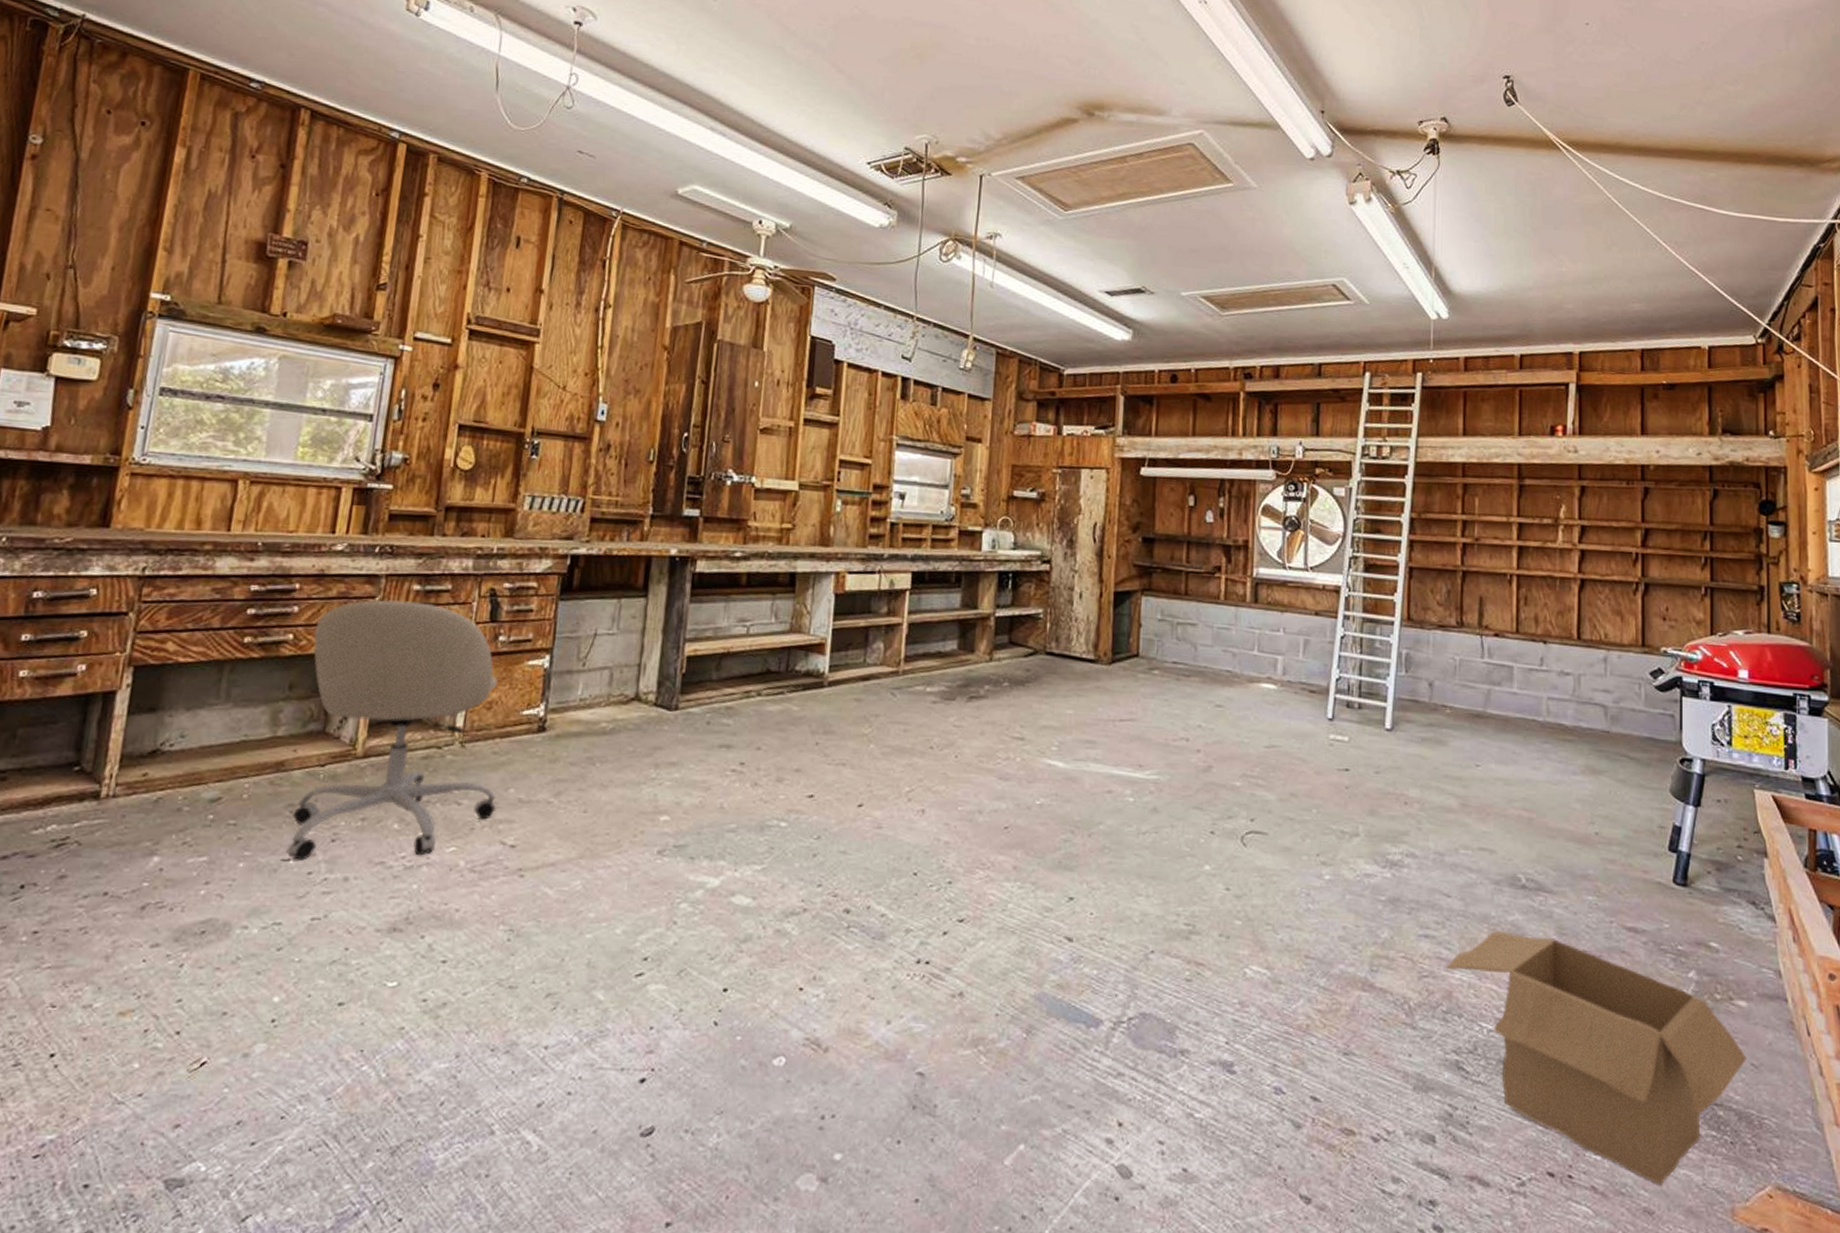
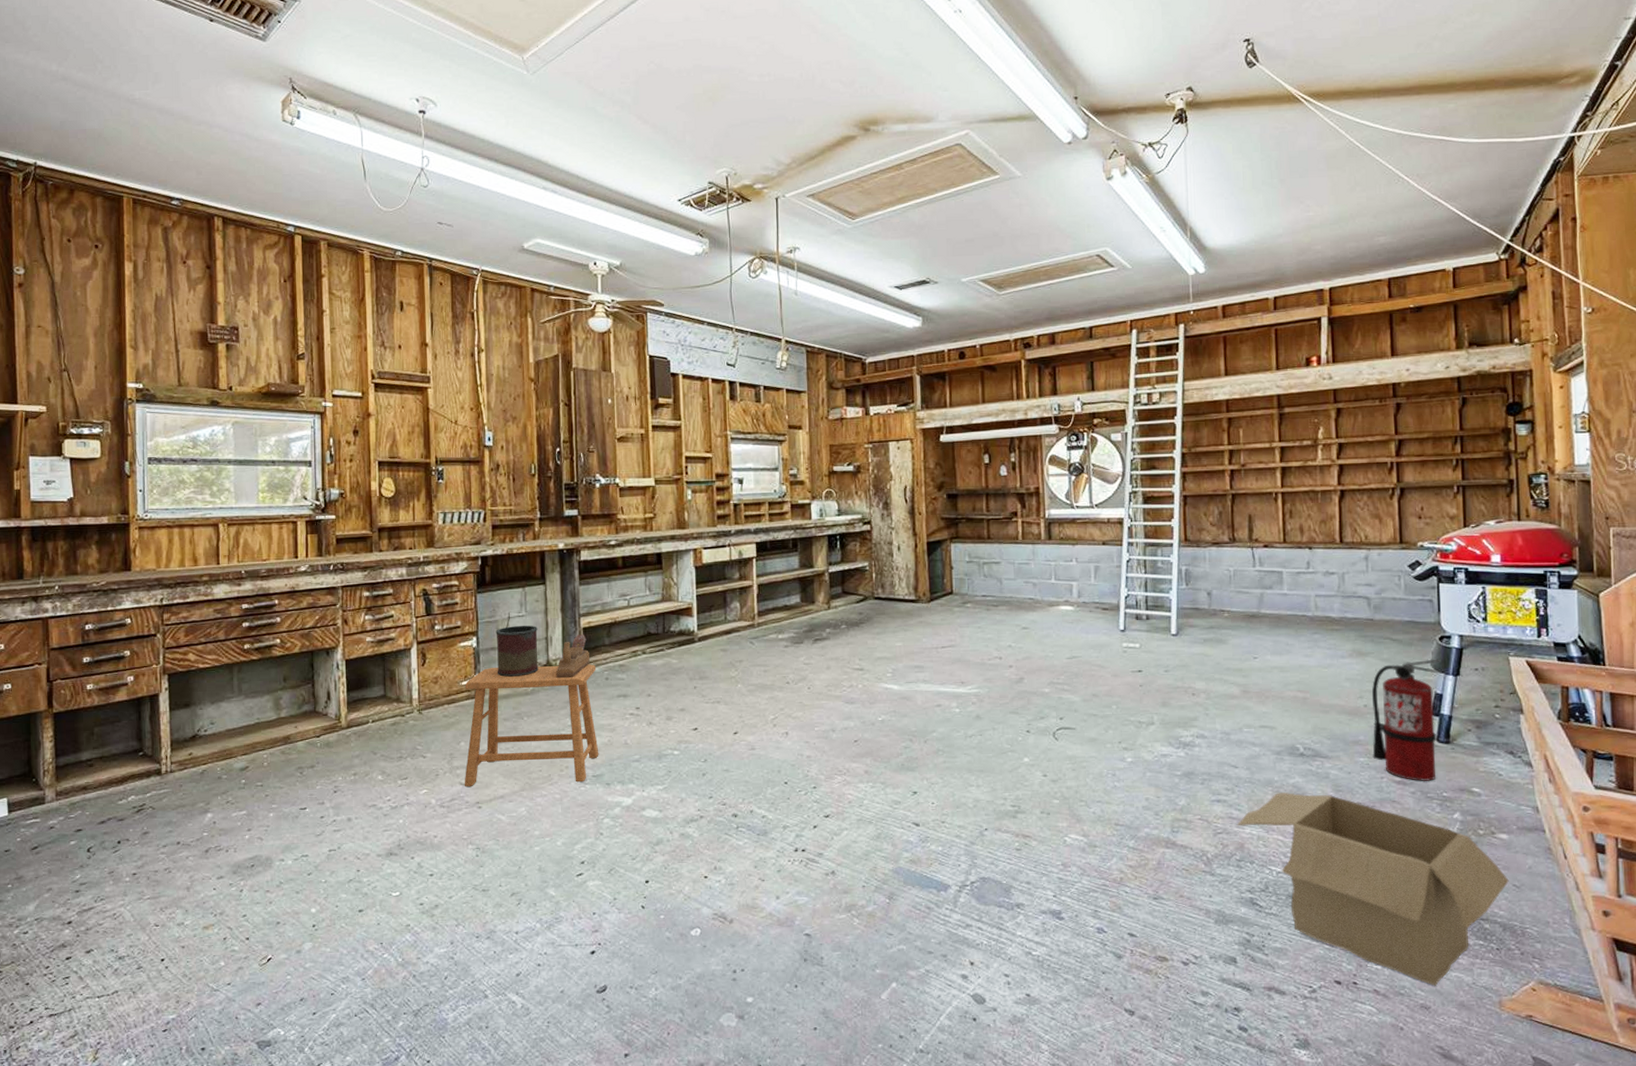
office chair: present [286,600,498,861] -> none [294,605,453,808]
stool: none [505,696,697,853] -> present [464,664,599,786]
paint can: none [569,645,630,710] -> present [496,625,539,677]
hand plane: none [644,664,691,717] -> present [556,634,590,678]
fire extinguisher: none [1602,784,1683,931] -> present [1371,658,1443,782]

